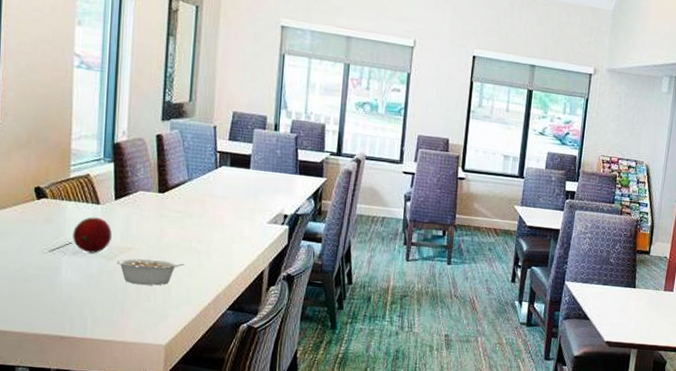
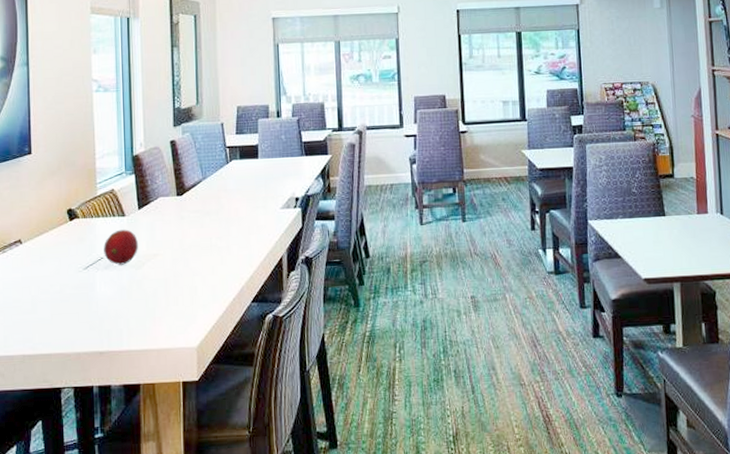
legume: present [115,258,185,286] -> none [143,261,207,289]

